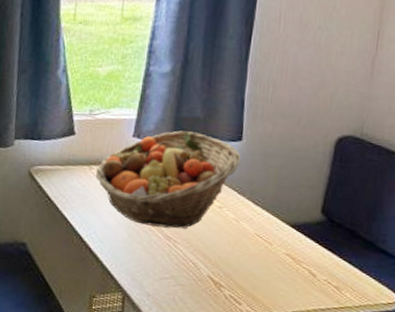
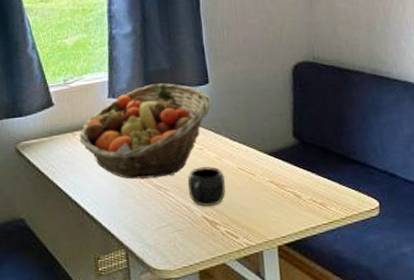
mug: none [198,225,240,268] -> present [187,167,226,207]

